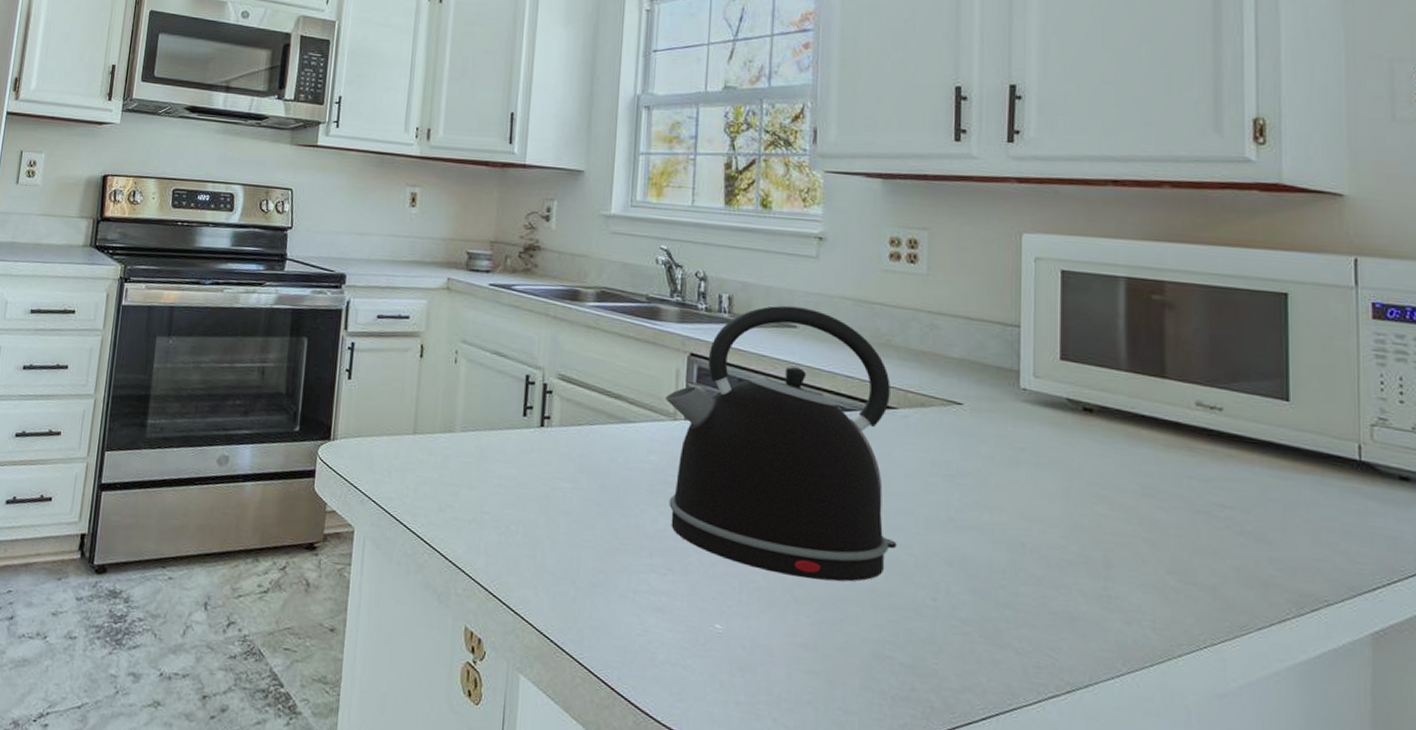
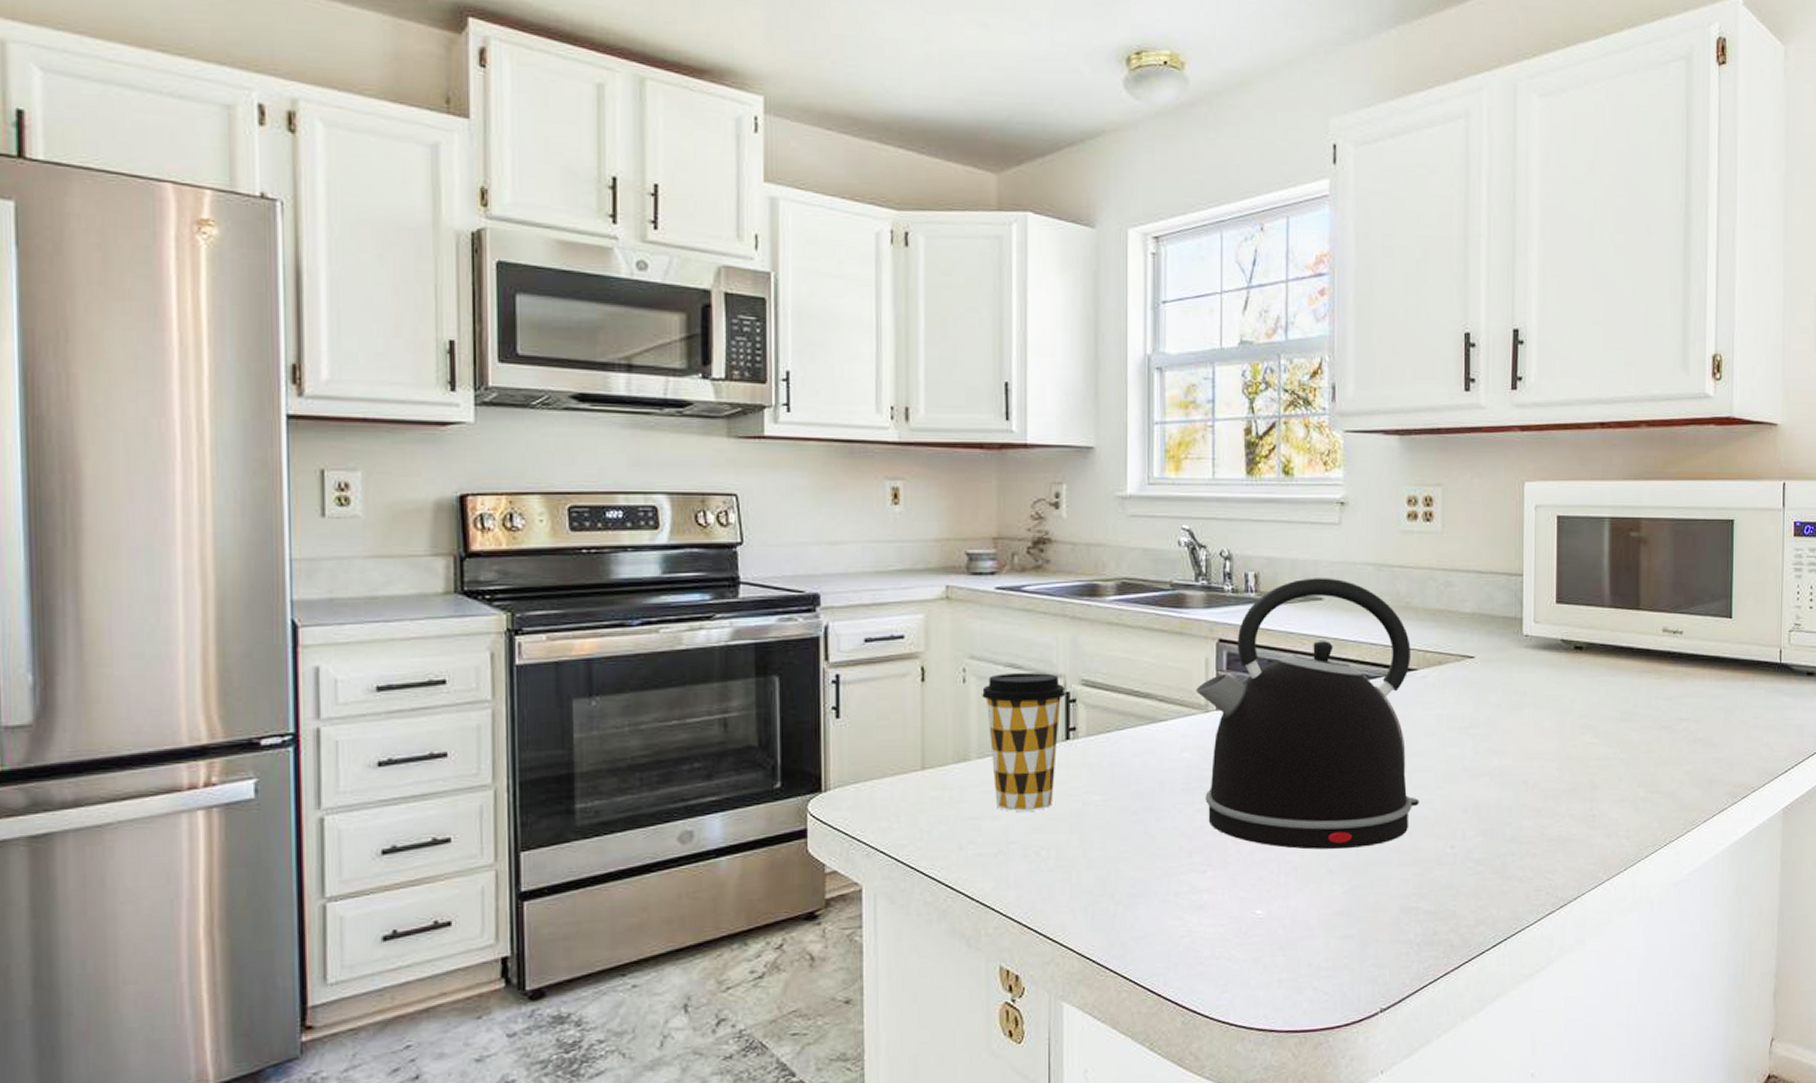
coffee cup: none [470,359,544,488] -> present [982,673,1066,812]

